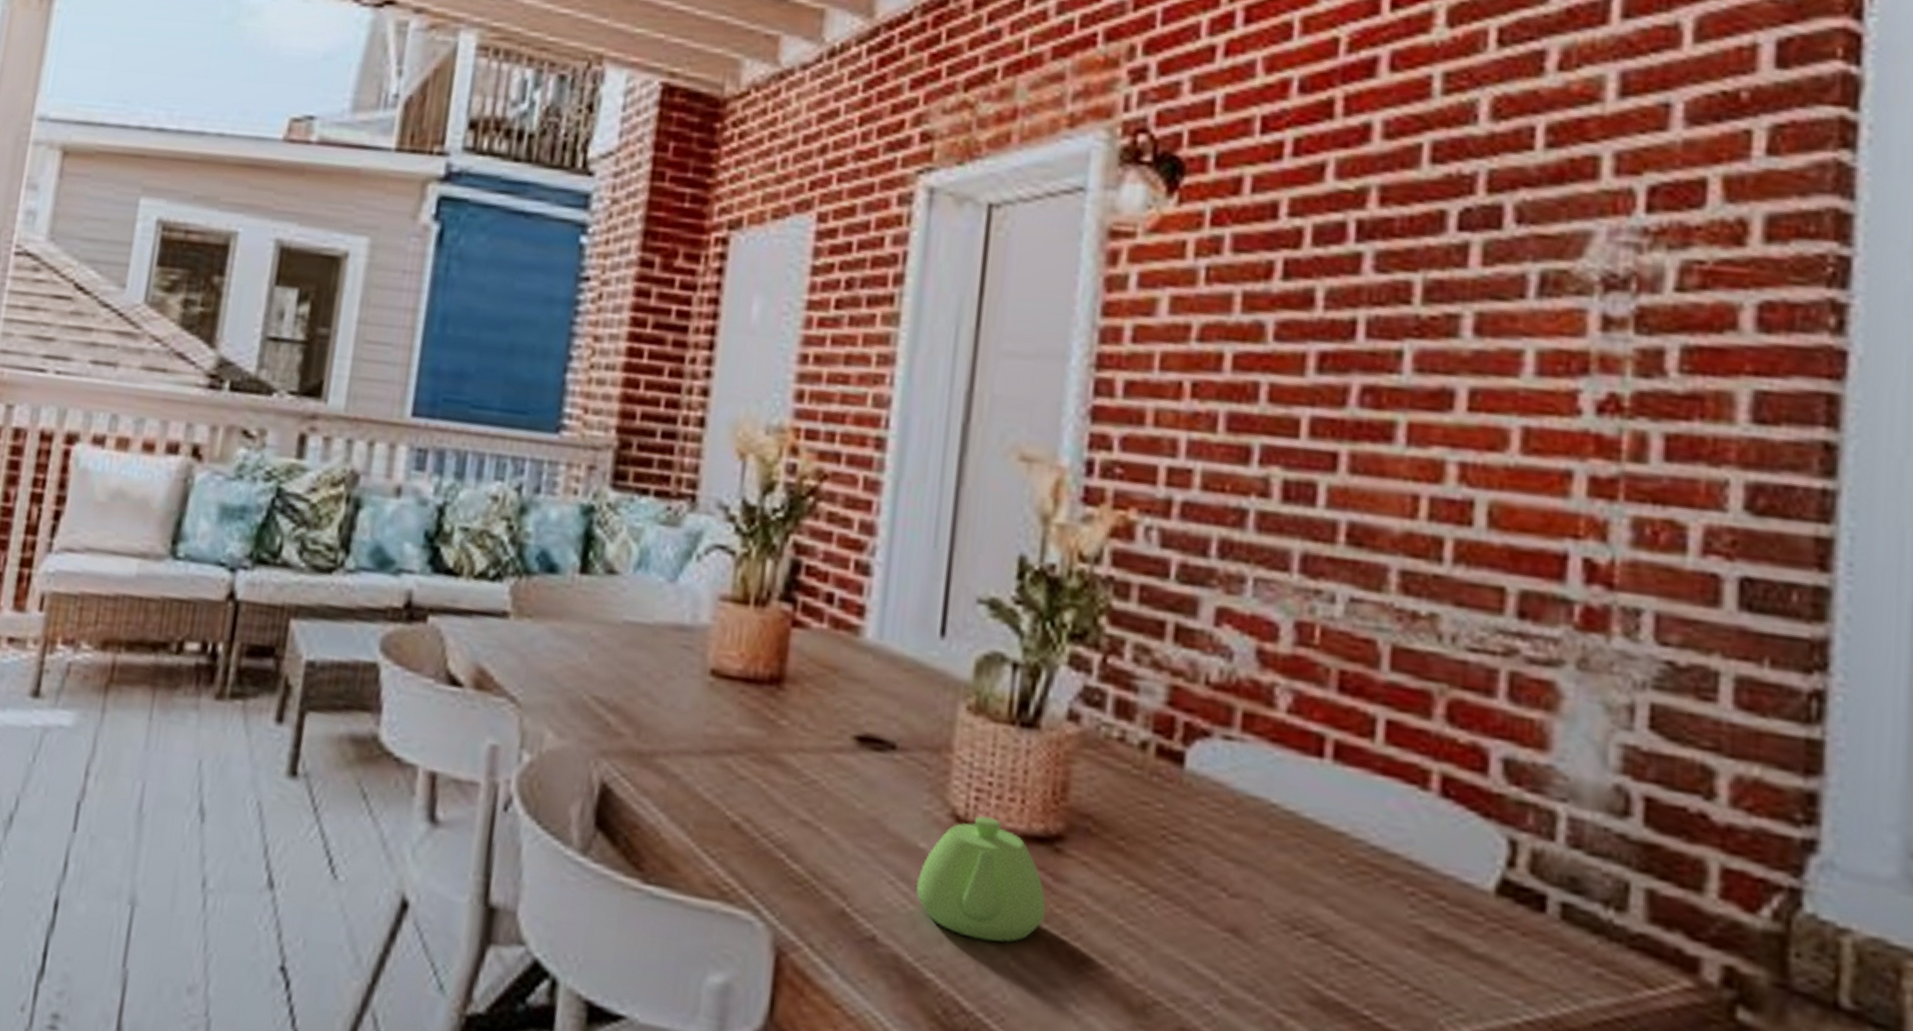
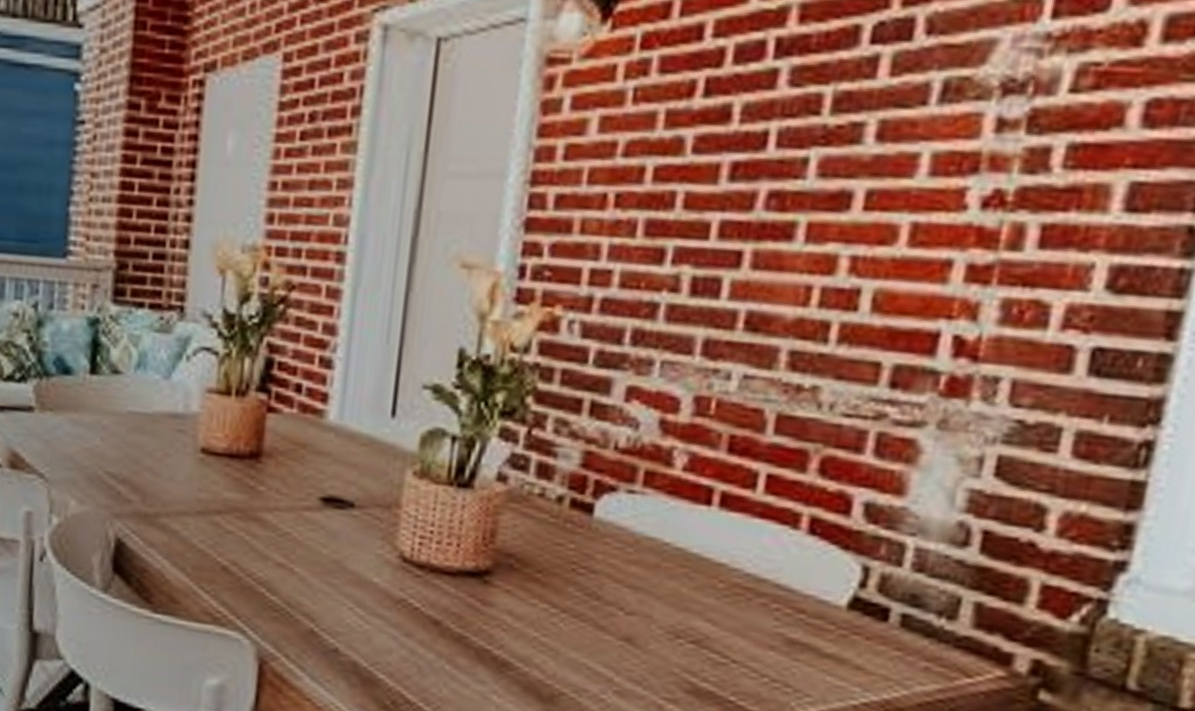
teapot: present [916,816,1046,943] -> none [370,557,476,652]

